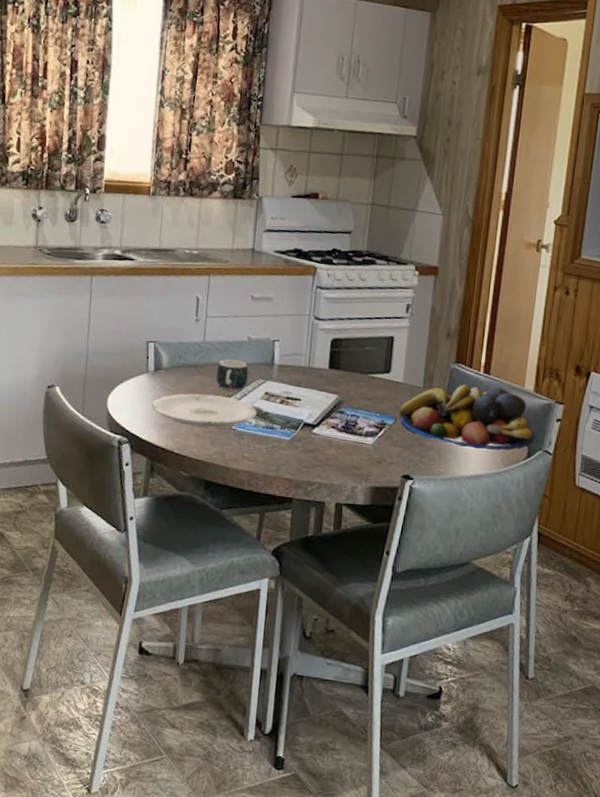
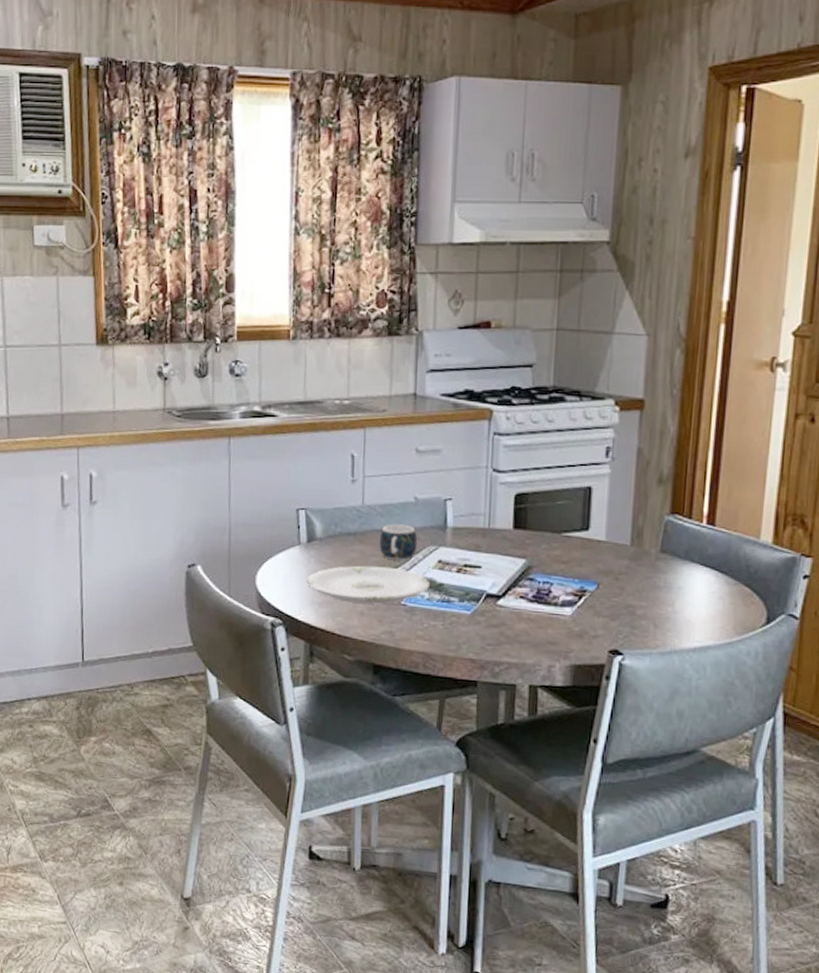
fruit bowl: present [398,384,536,450] -> none [601,539,777,616]

